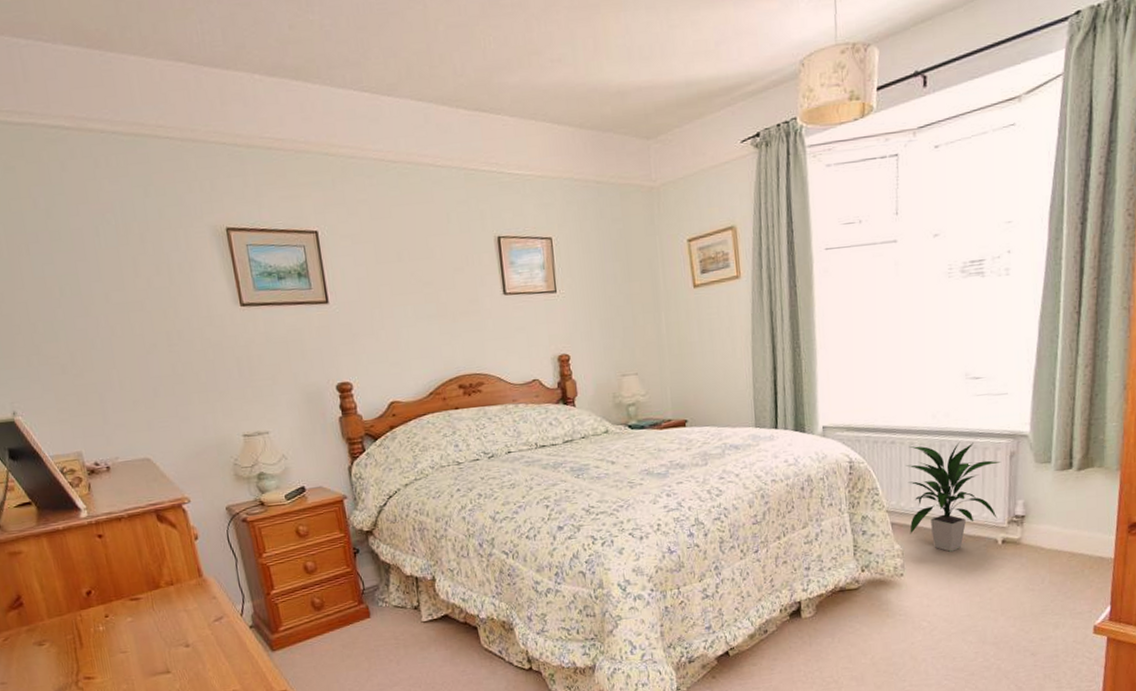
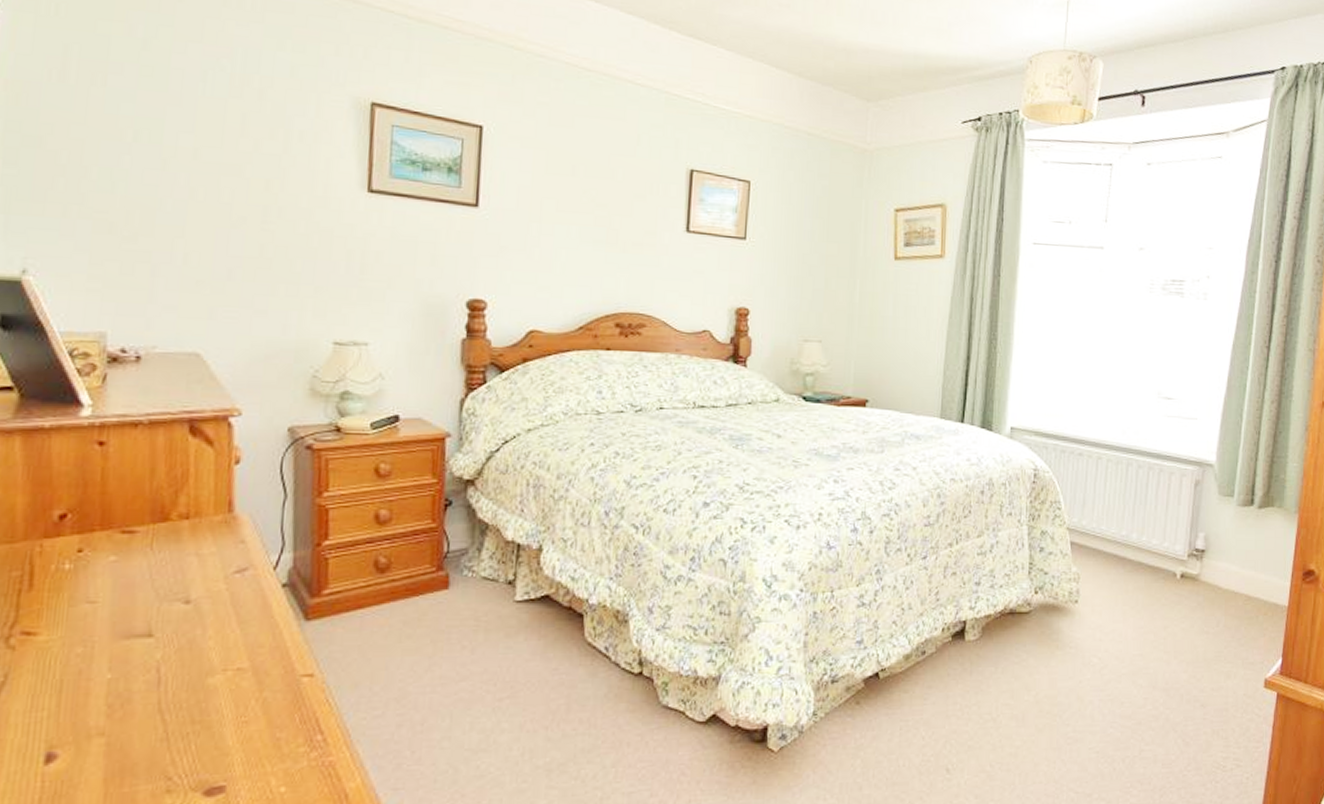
indoor plant: present [906,441,1000,552] -> none [1089,461,1185,581]

